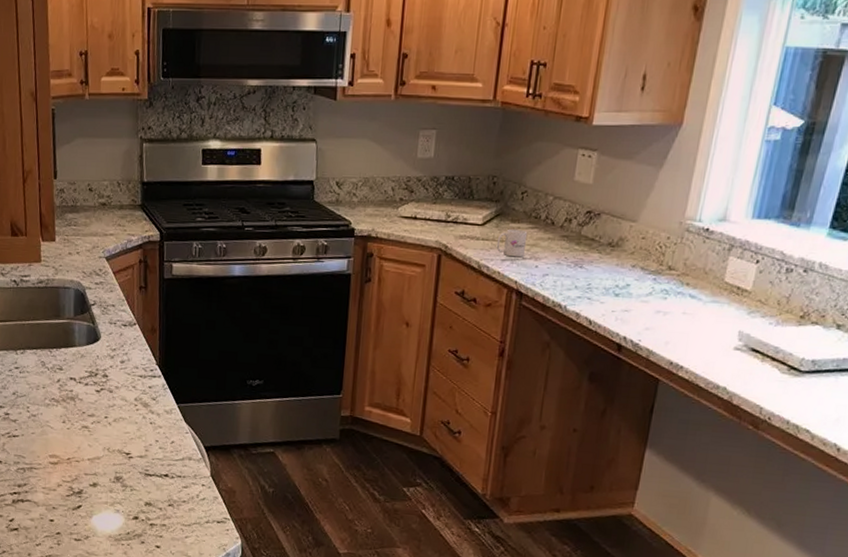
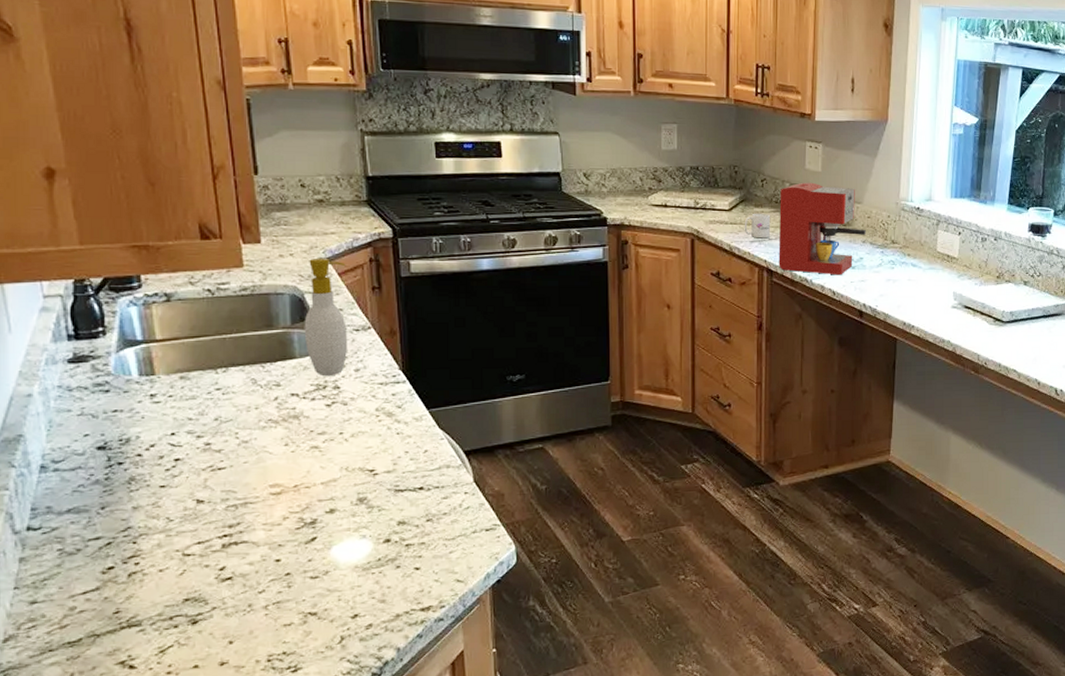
soap bottle: none [83,257,120,366] -> present [304,259,347,377]
coffee maker: none [530,195,639,303] -> present [778,182,867,275]

